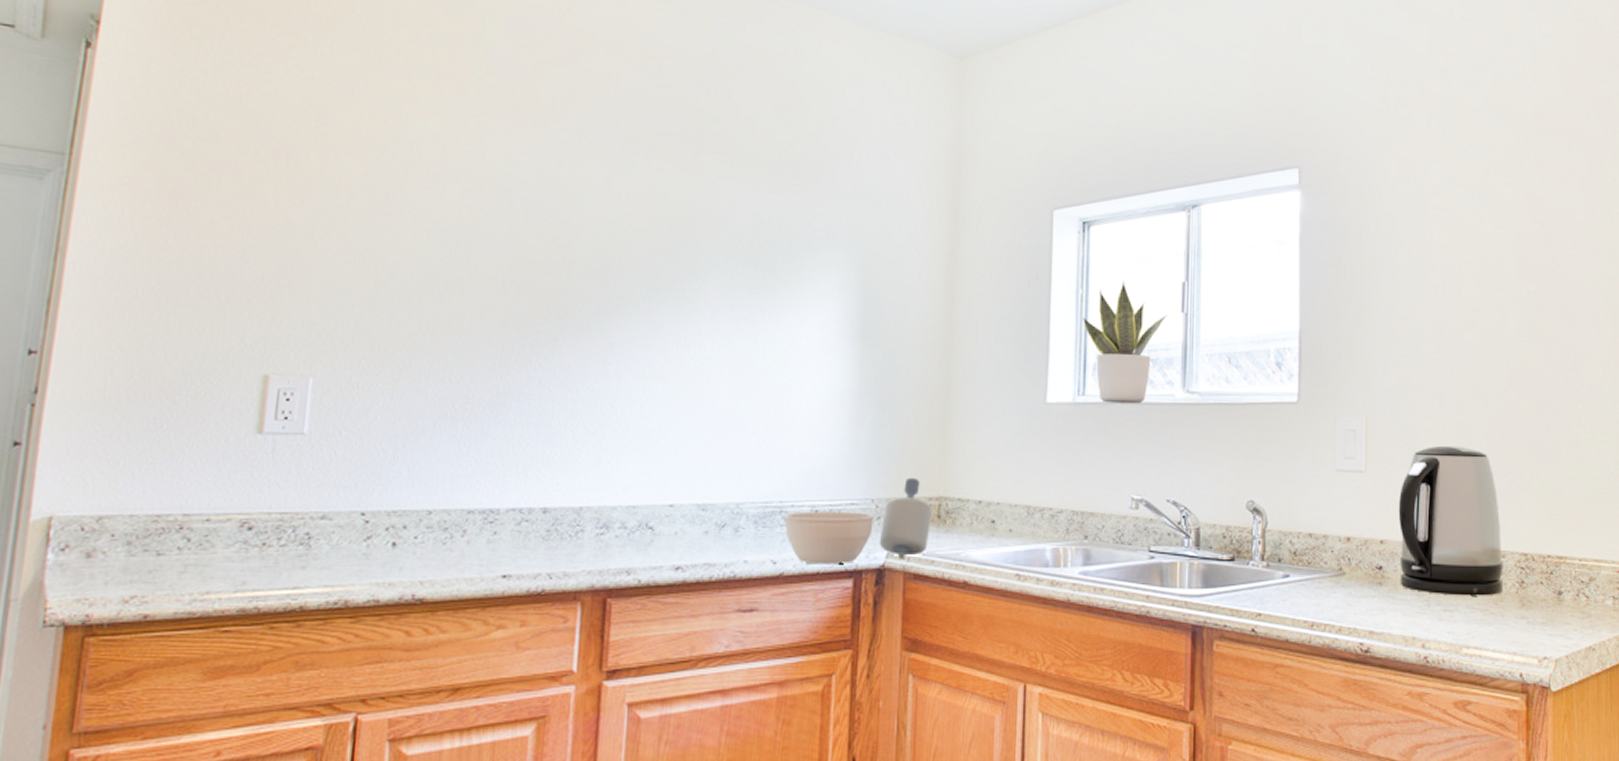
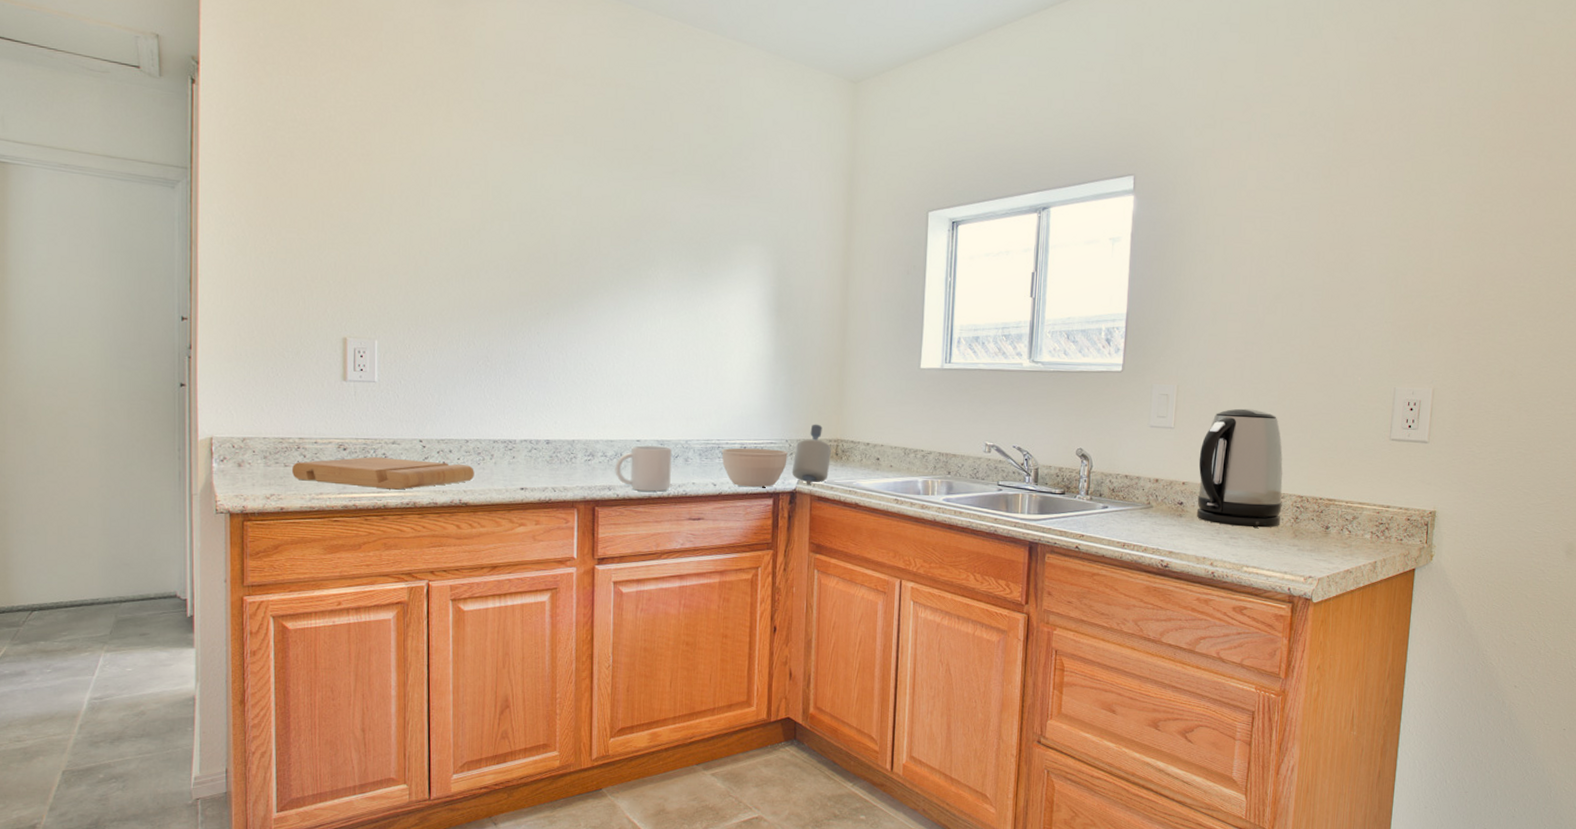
cutting board: none [166,538,437,584] -> present [291,457,474,490]
mug: none [637,512,717,574] -> present [615,445,672,492]
potted plant: present [1083,281,1168,404] -> none [950,271,1019,371]

